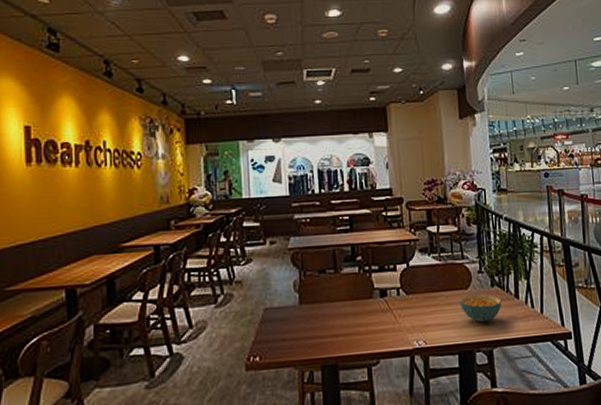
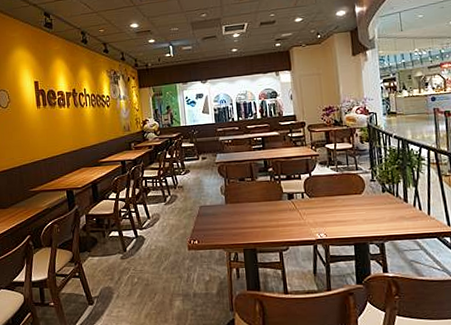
cereal bowl: present [459,294,502,323] -> none [354,198,392,221]

